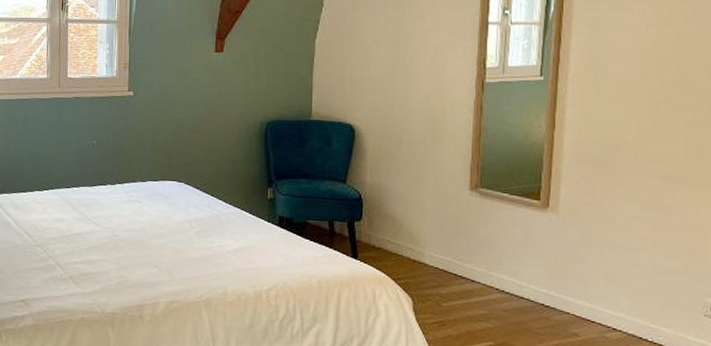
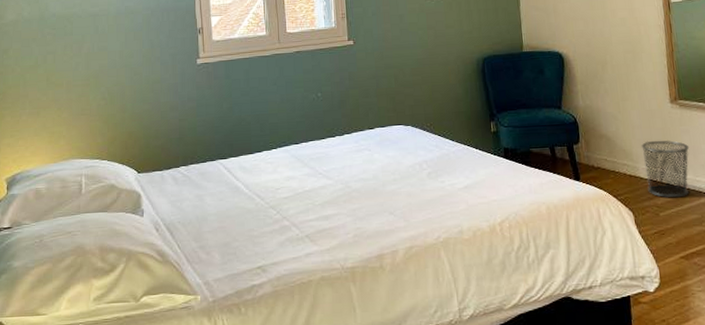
waste bin: none [431,227,486,290] -> present [641,139,690,198]

